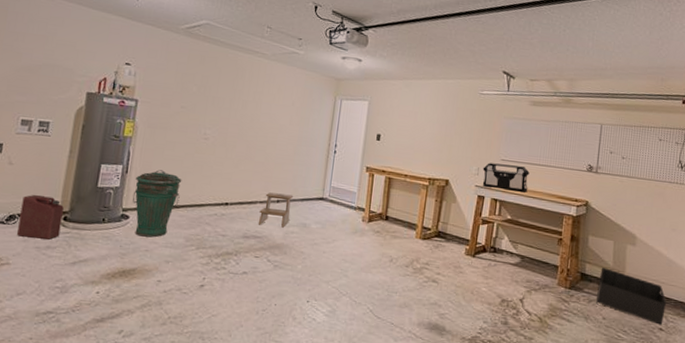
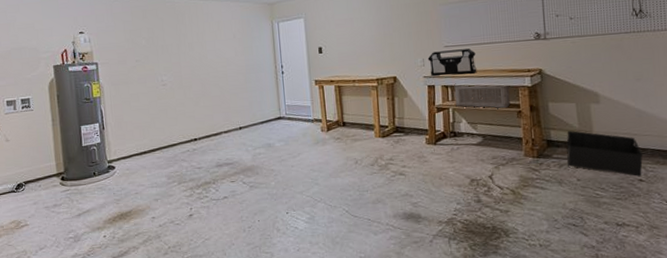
jerry can: present [17,194,64,240] -> none [24,162,62,201]
trash can: present [132,170,182,238] -> none [112,120,154,182]
step stool: present [258,192,294,228] -> none [226,120,255,153]
plastic crate: none [501,198,555,234] -> present [454,83,510,109]

